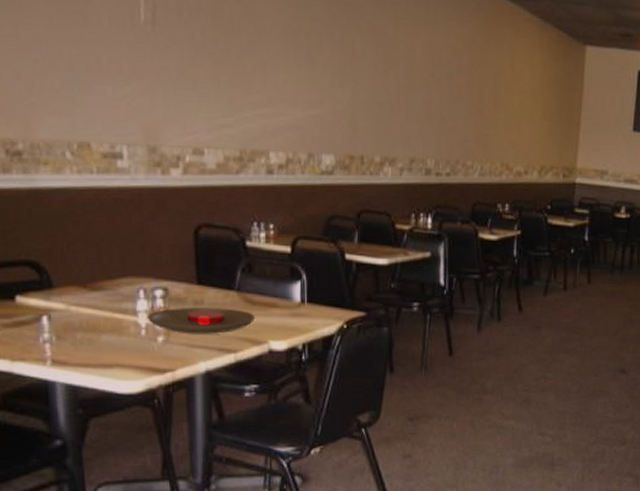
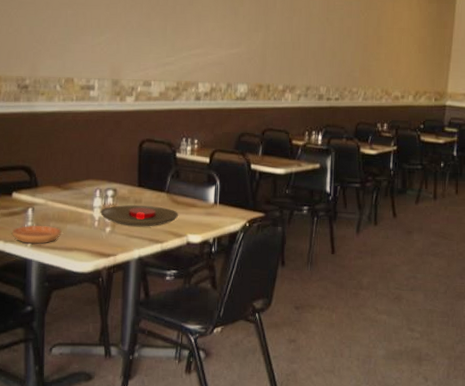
saucer: none [20,337,95,361] -> present [11,225,62,244]

